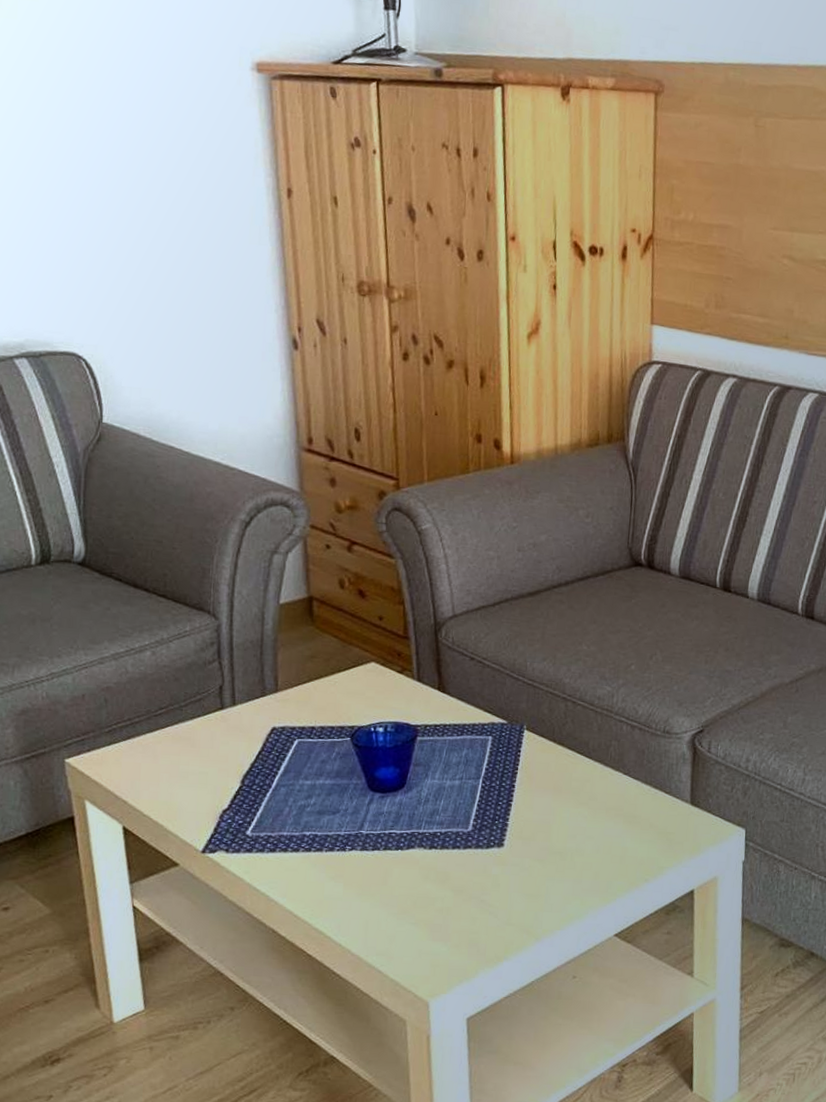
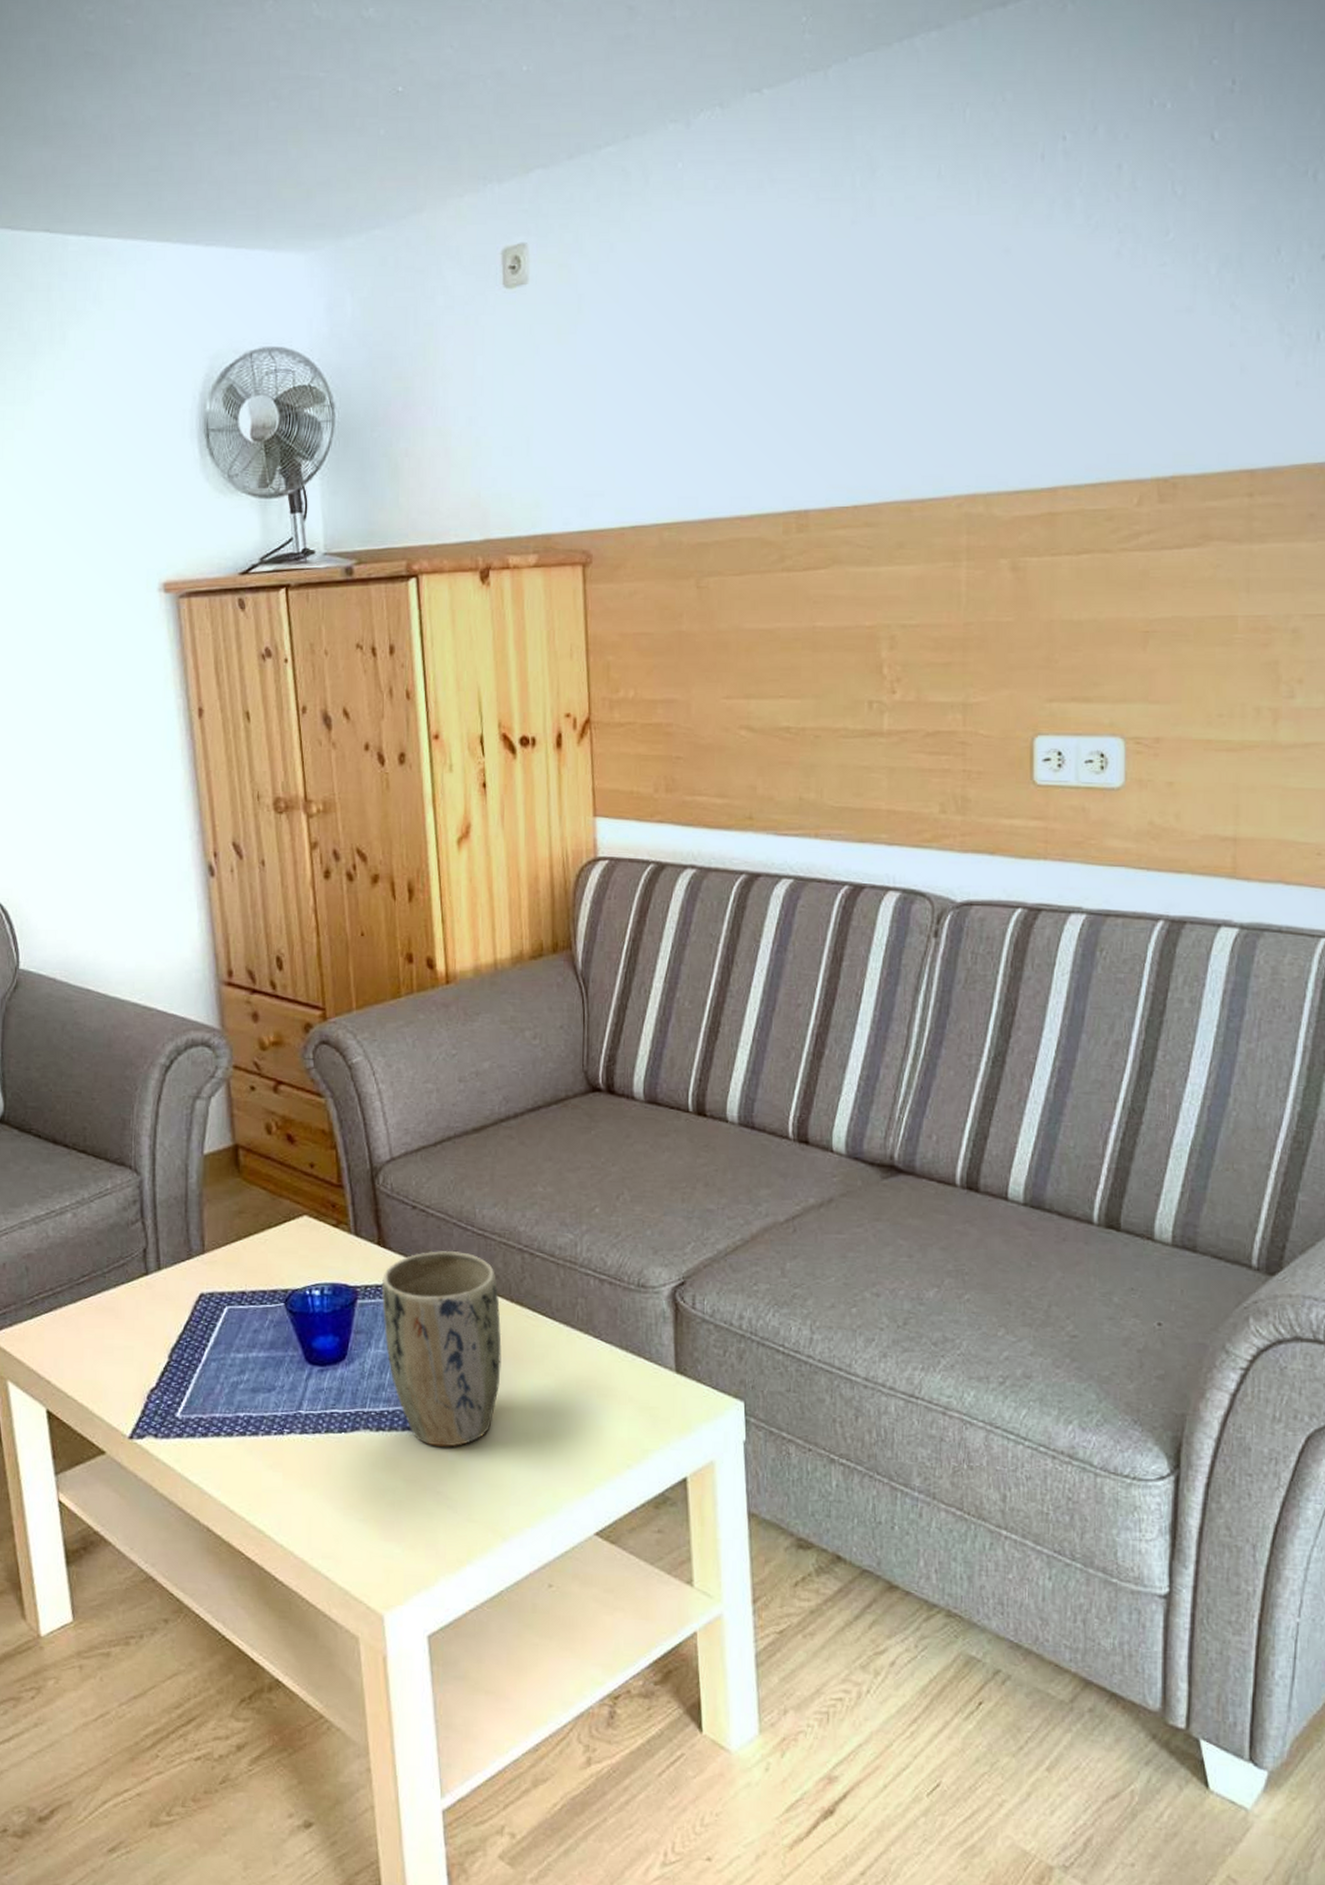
plant pot: none [439,697,544,863] -> present [381,1250,502,1447]

